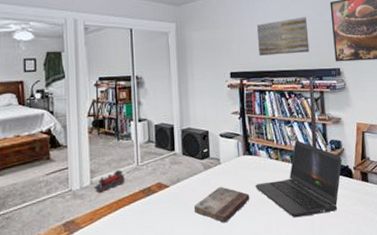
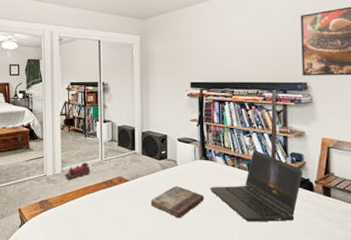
wall art: present [257,17,310,56] -> none [220,30,274,68]

